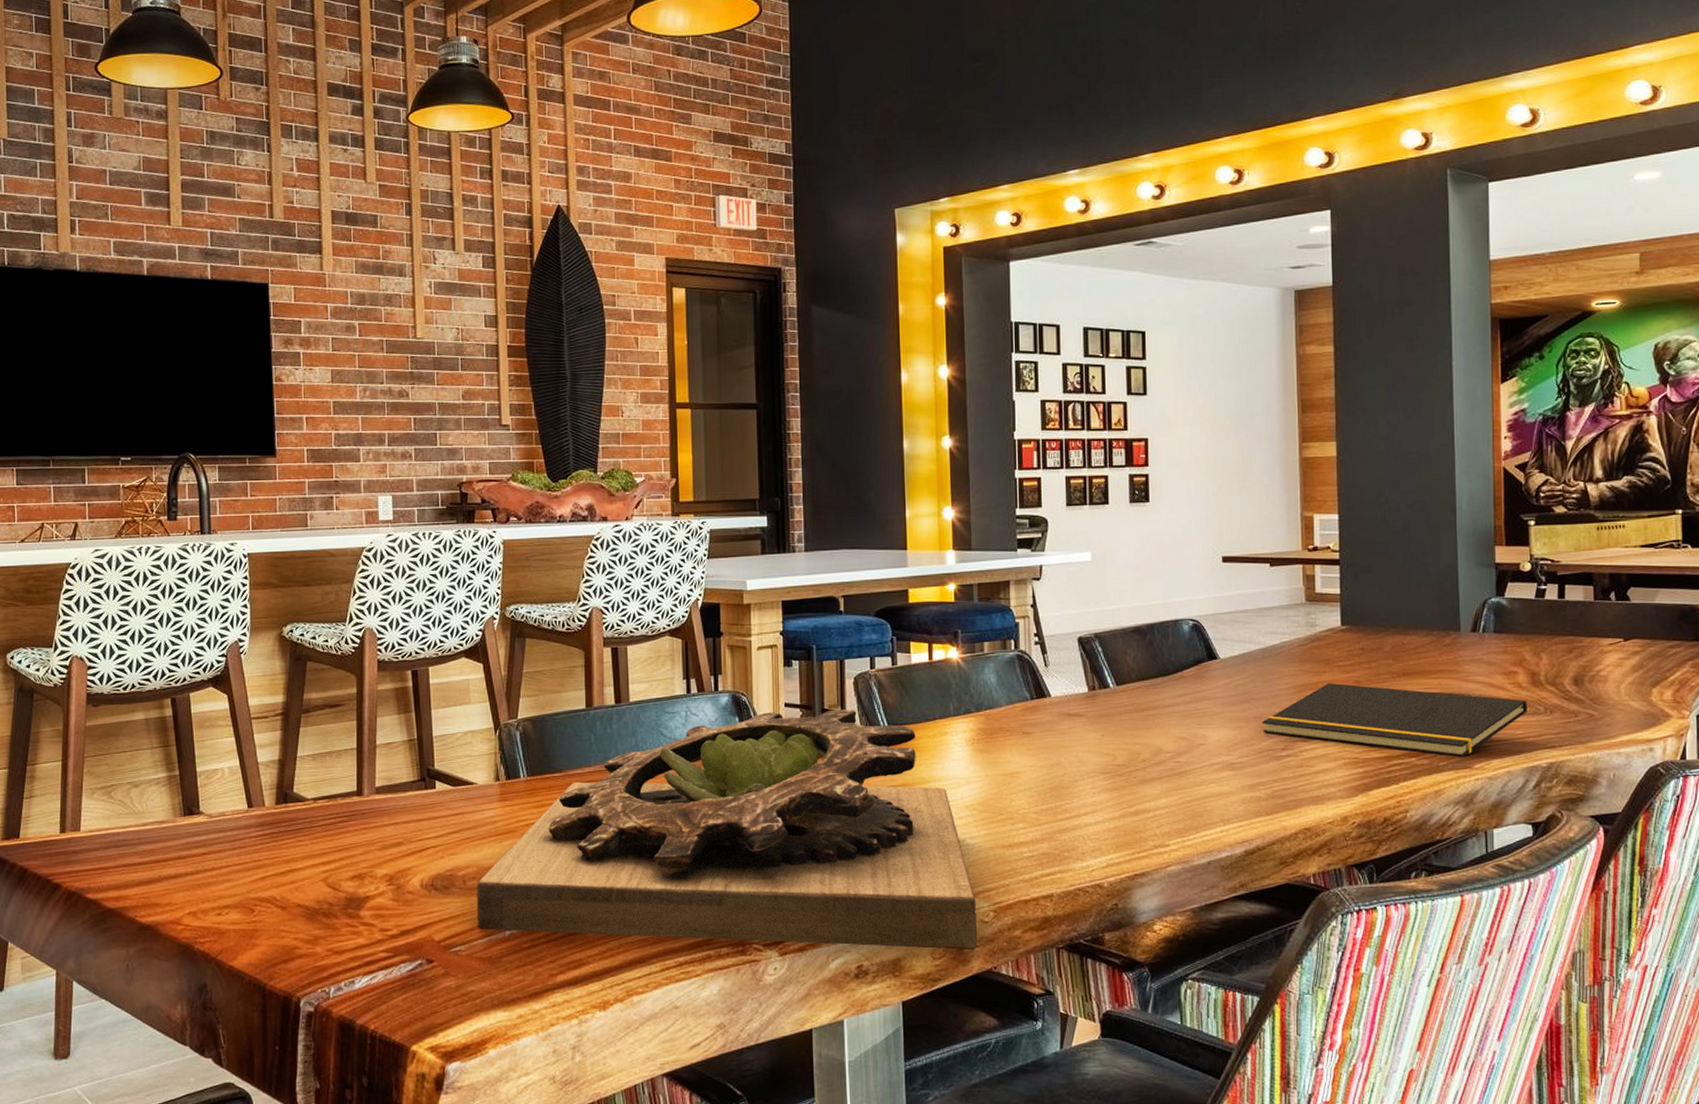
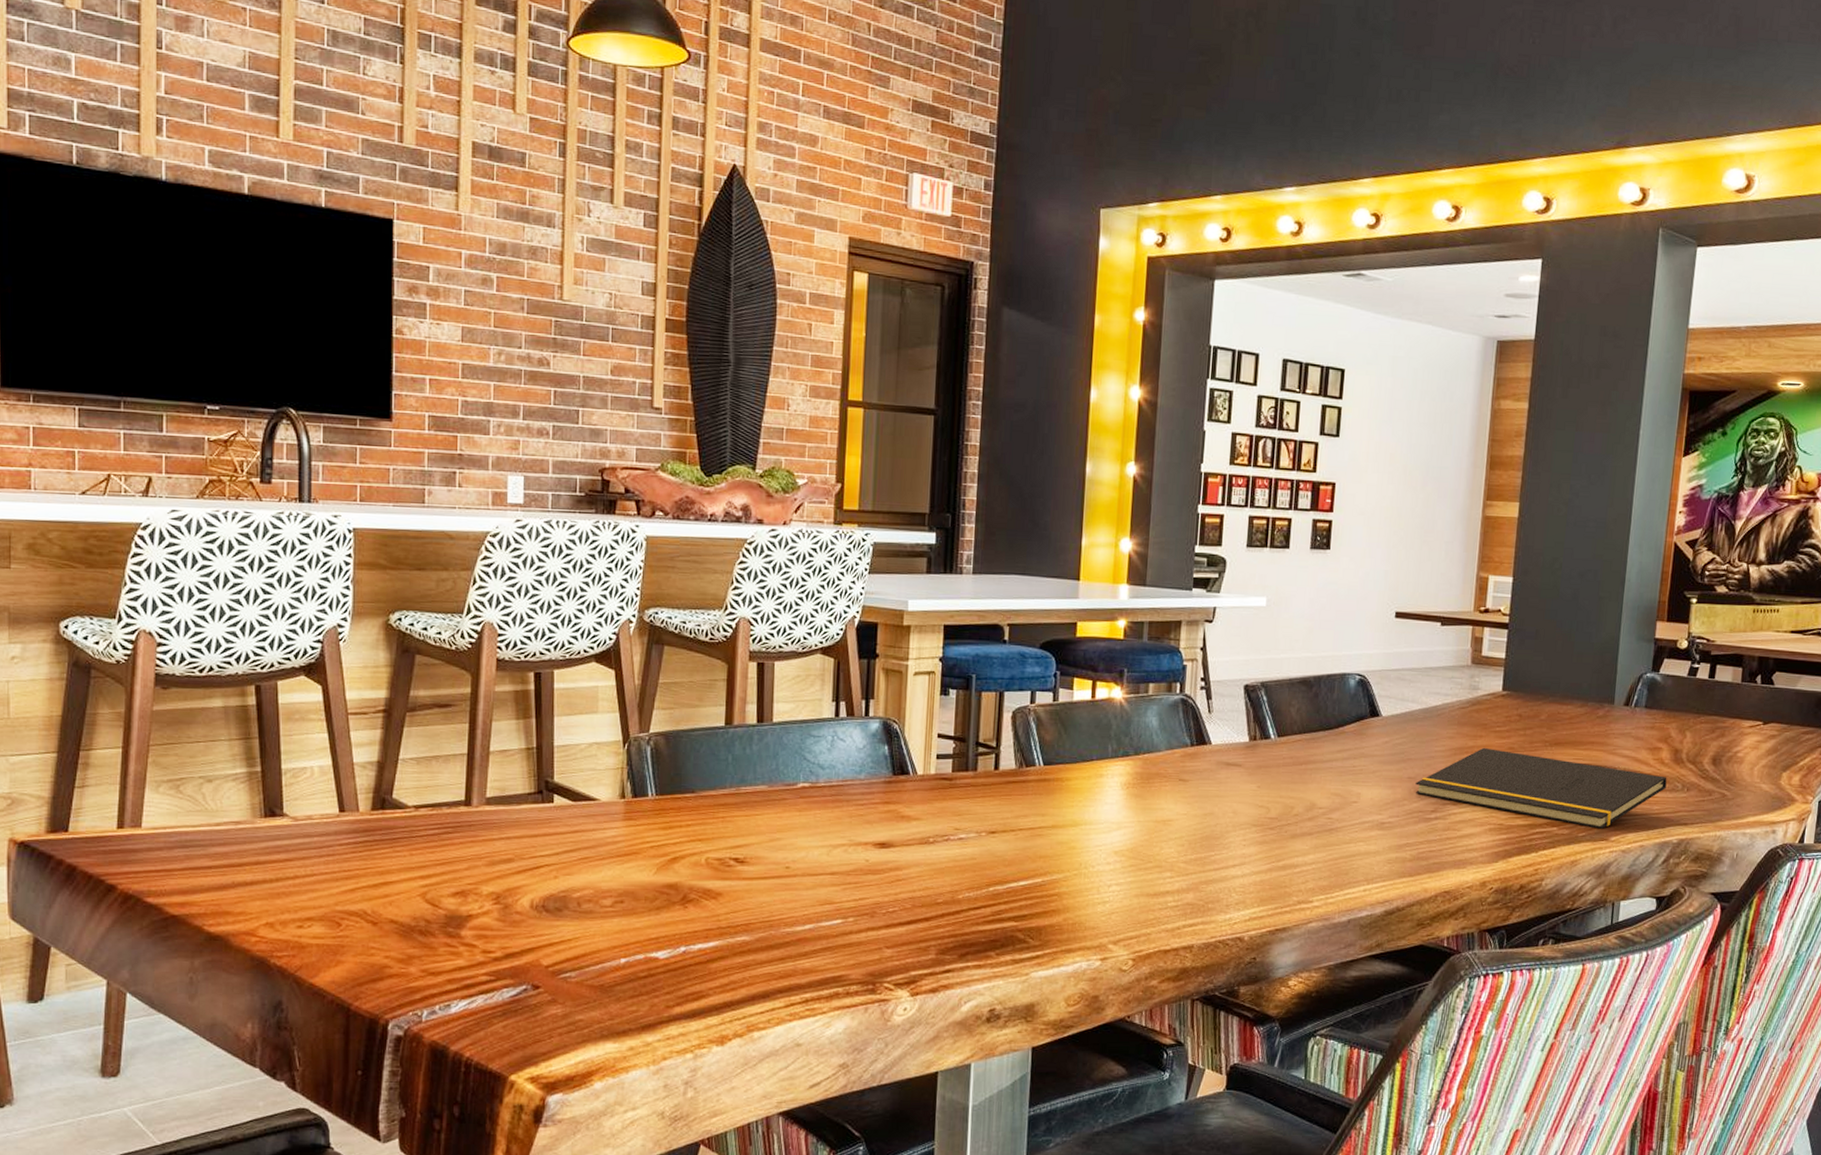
succulent planter: present [476,709,978,949] -> none [590,742,1116,997]

